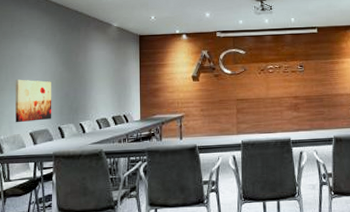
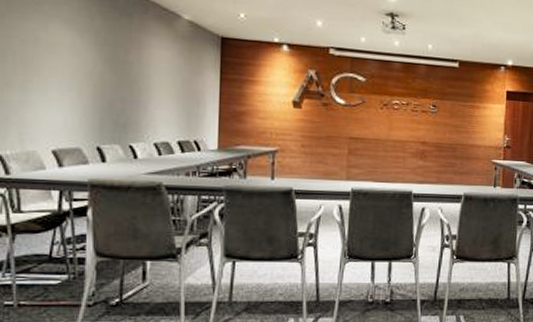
wall art: present [15,79,52,123] -> none [28,74,88,136]

